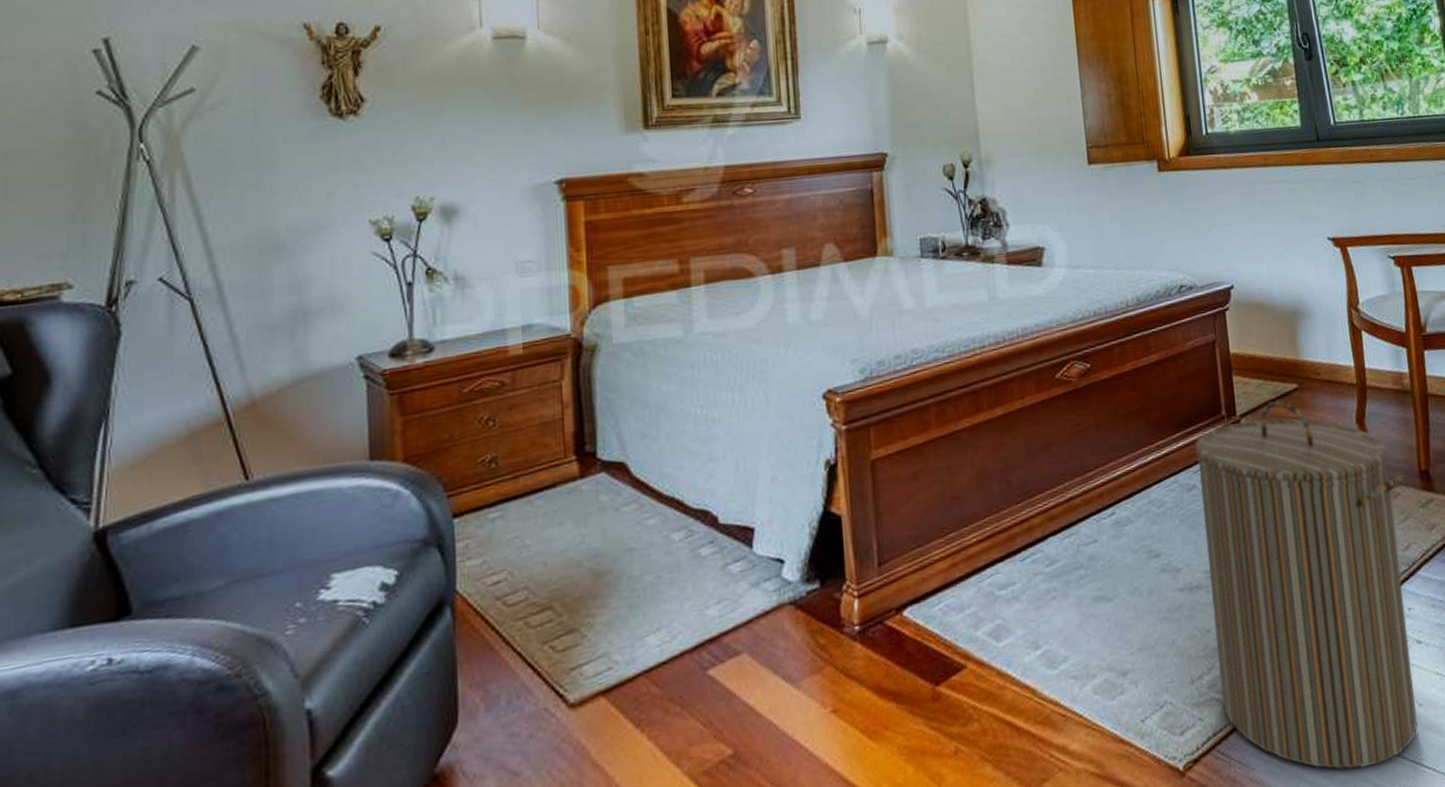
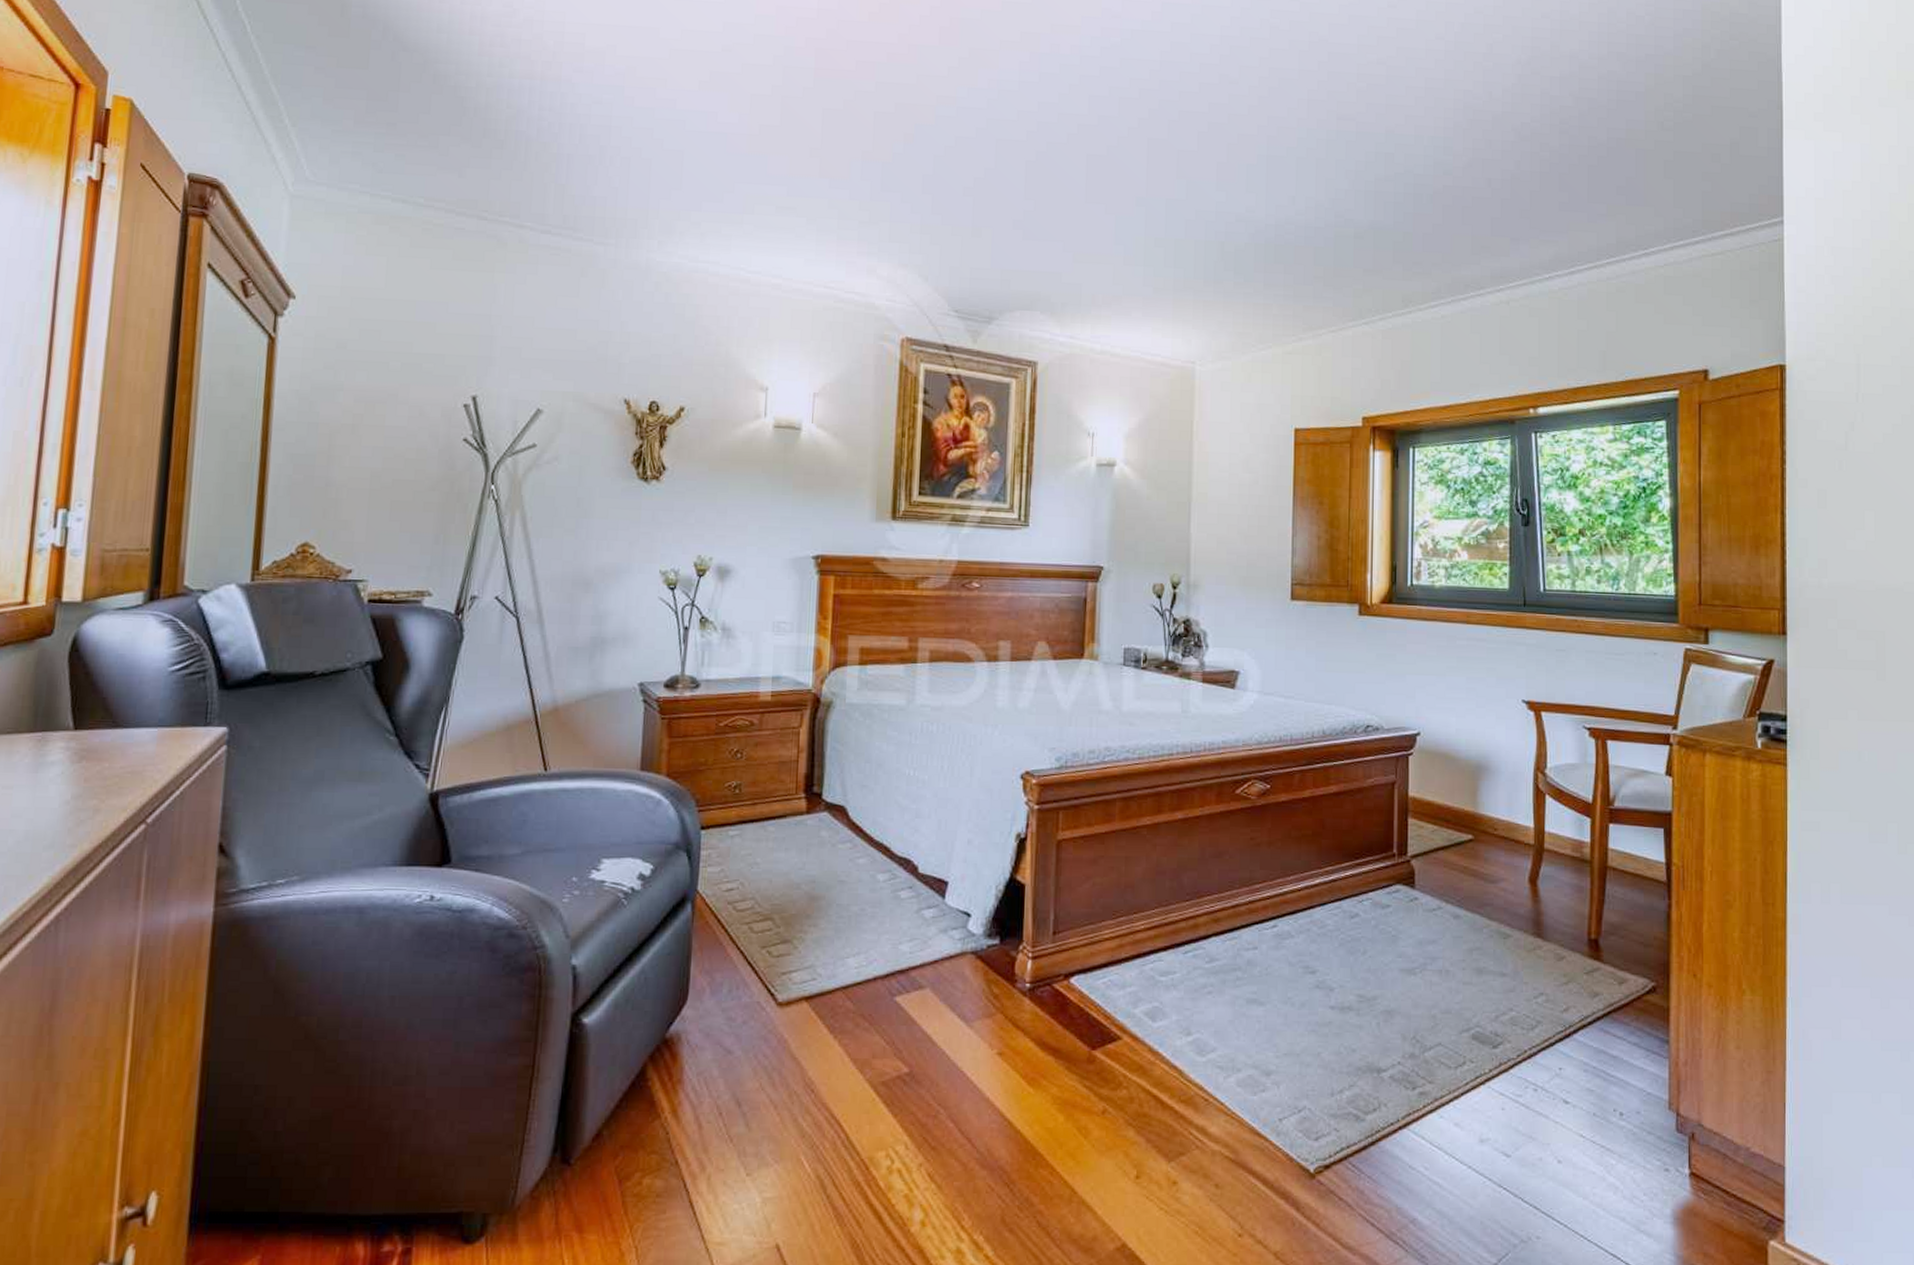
laundry hamper: present [1194,399,1418,770] -> none [1359,847,1573,1209]

